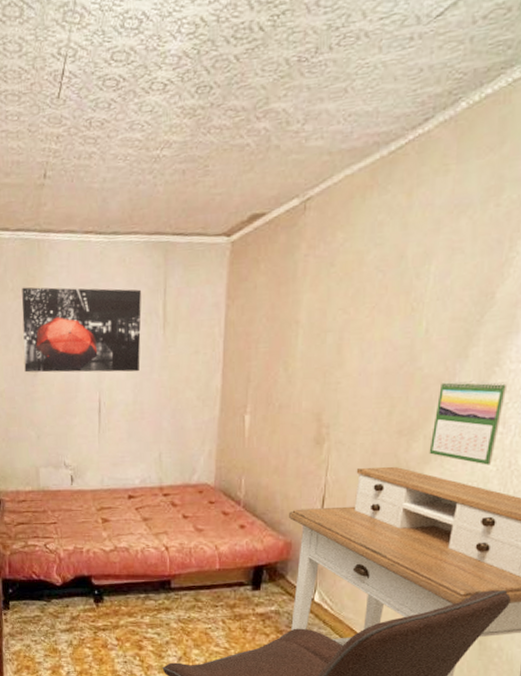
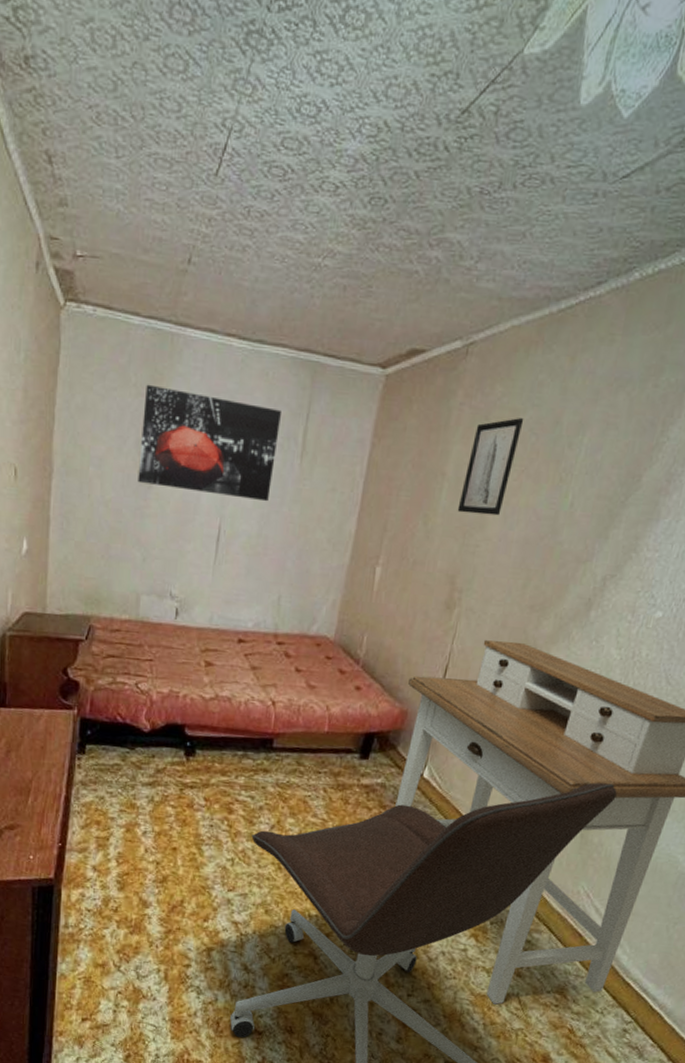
wall art: none [315,259,369,355] -> present [457,418,524,516]
calendar: present [429,379,507,465] -> none [557,560,641,653]

